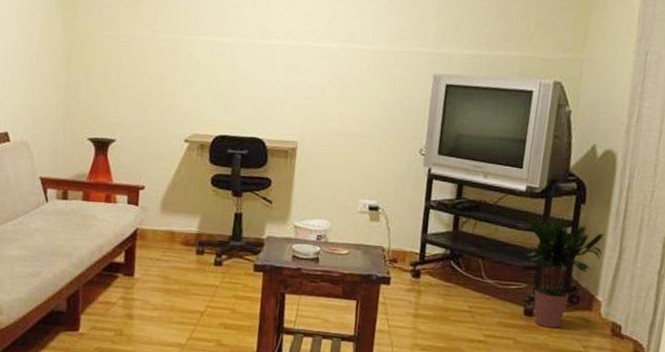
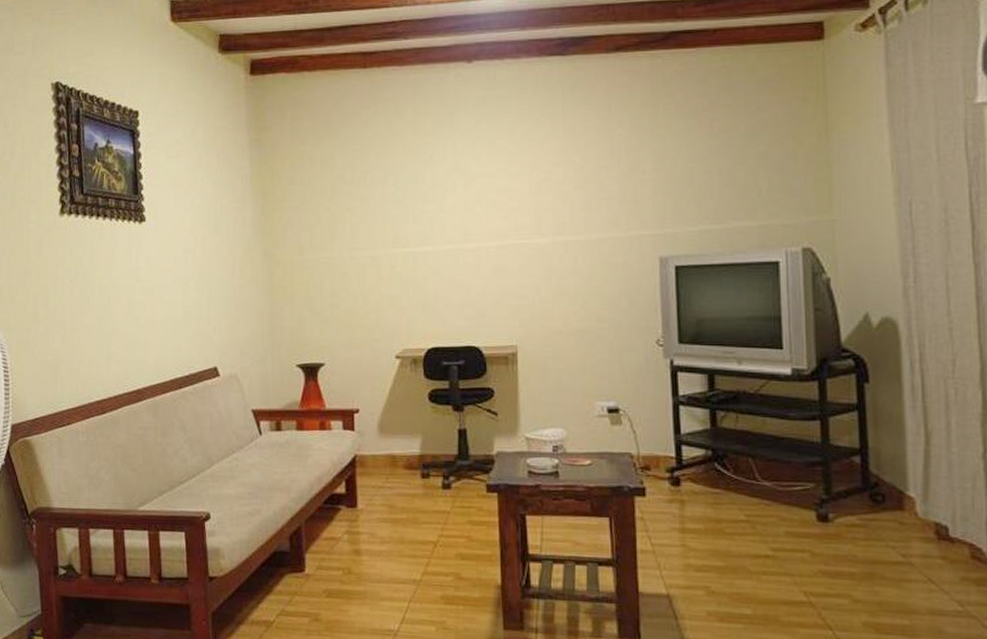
potted plant: present [526,214,605,328] -> none [801,397,903,535]

